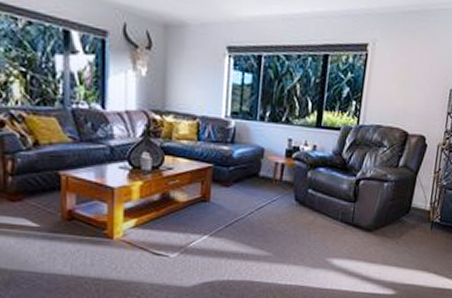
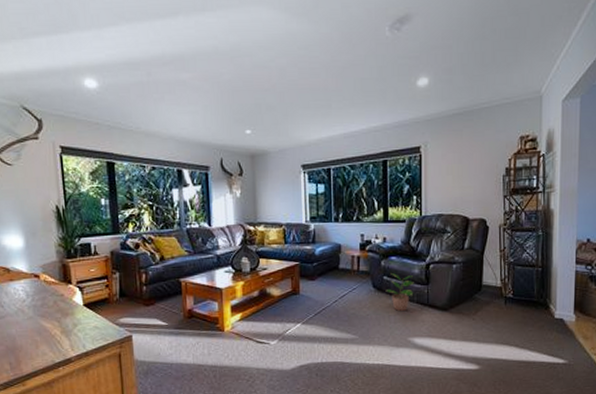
potted plant: none [308,185,342,230] -> present [385,272,415,312]

